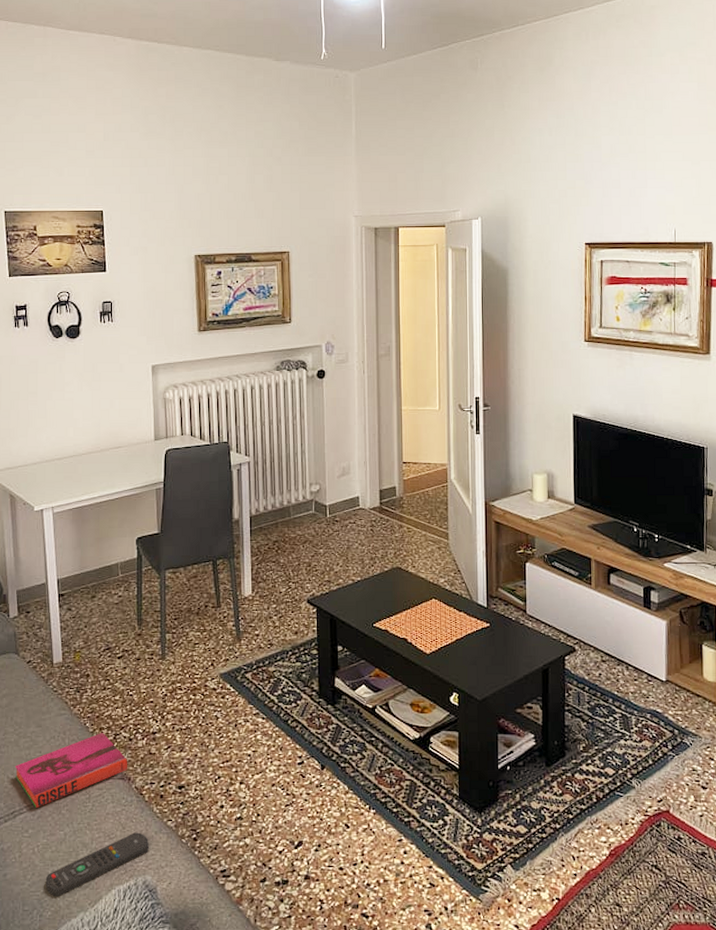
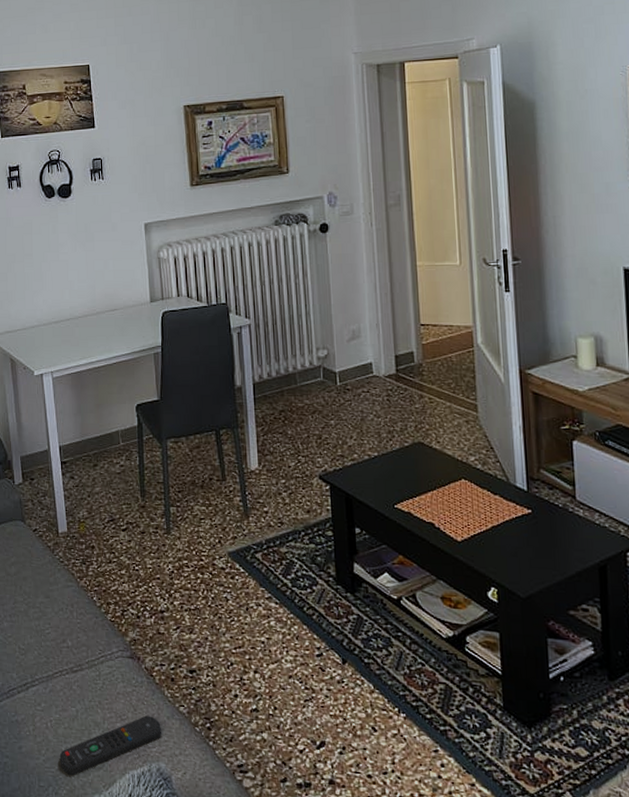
hardback book: present [14,732,128,809] -> none [25,607,137,682]

